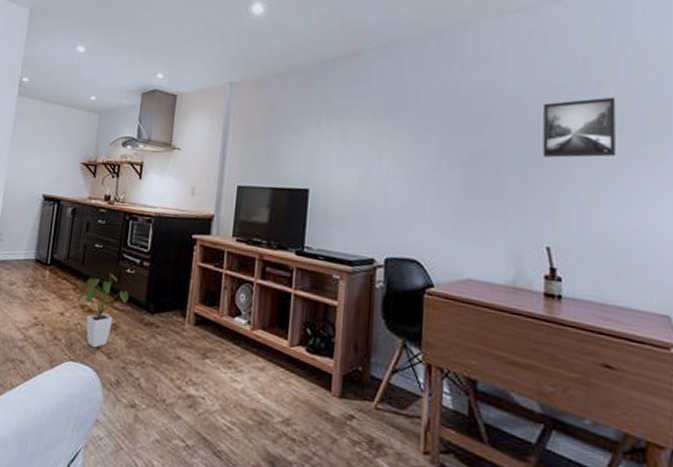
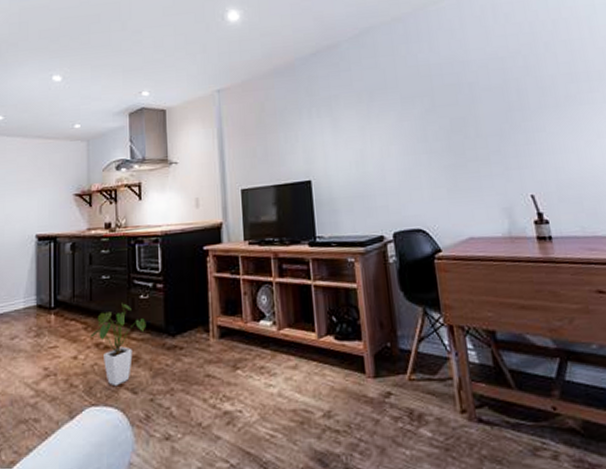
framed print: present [542,97,617,158] -> none [503,54,572,115]

